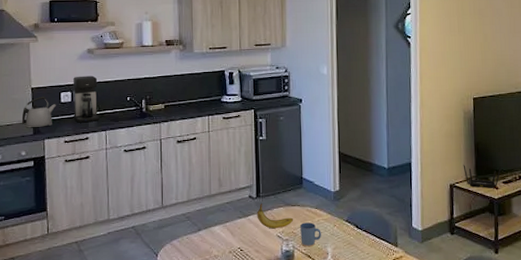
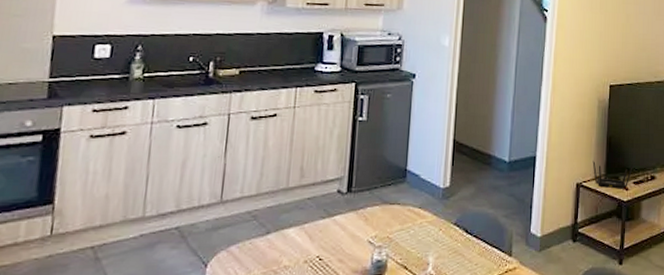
kettle: present [21,96,57,128] -> none [31,47,88,90]
coffee maker: present [73,75,99,123] -> none [110,24,151,87]
fruit: present [257,203,294,229] -> none [345,199,391,233]
mug: present [299,222,321,247] -> none [397,225,423,256]

